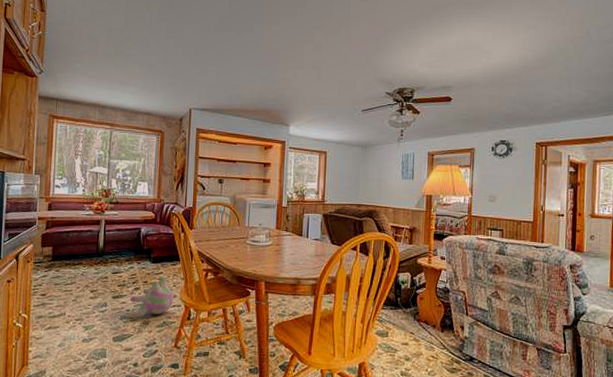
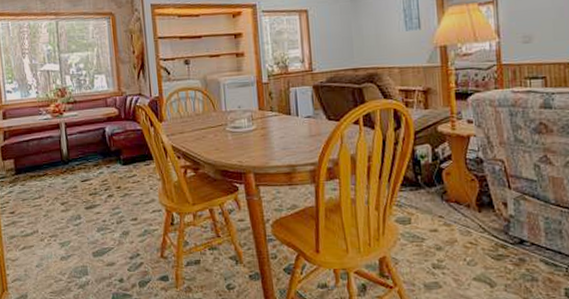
plush toy: present [127,277,173,319] -> none [104,179,152,231]

